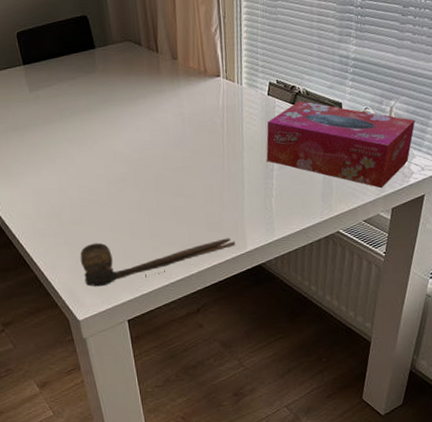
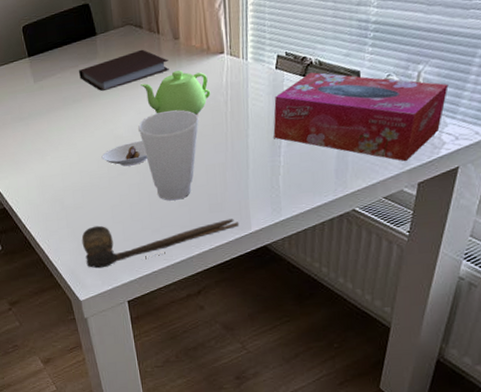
notebook: none [77,66,168,106] -> present [79,49,169,92]
saucer: none [100,158,147,183] -> present [101,141,147,167]
cup: none [138,129,197,219] -> present [138,110,199,201]
teapot: none [140,90,208,135] -> present [141,70,211,115]

